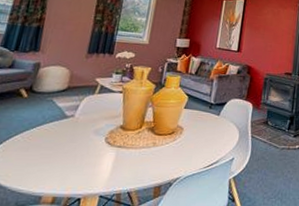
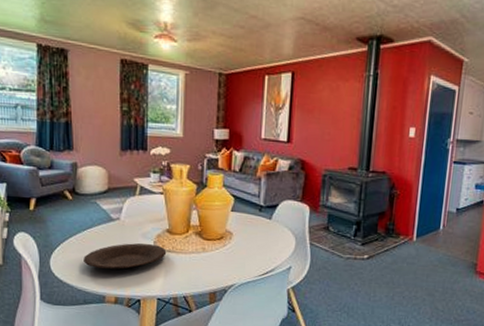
plate: none [25,140,117,167] -> present [84,243,167,270]

